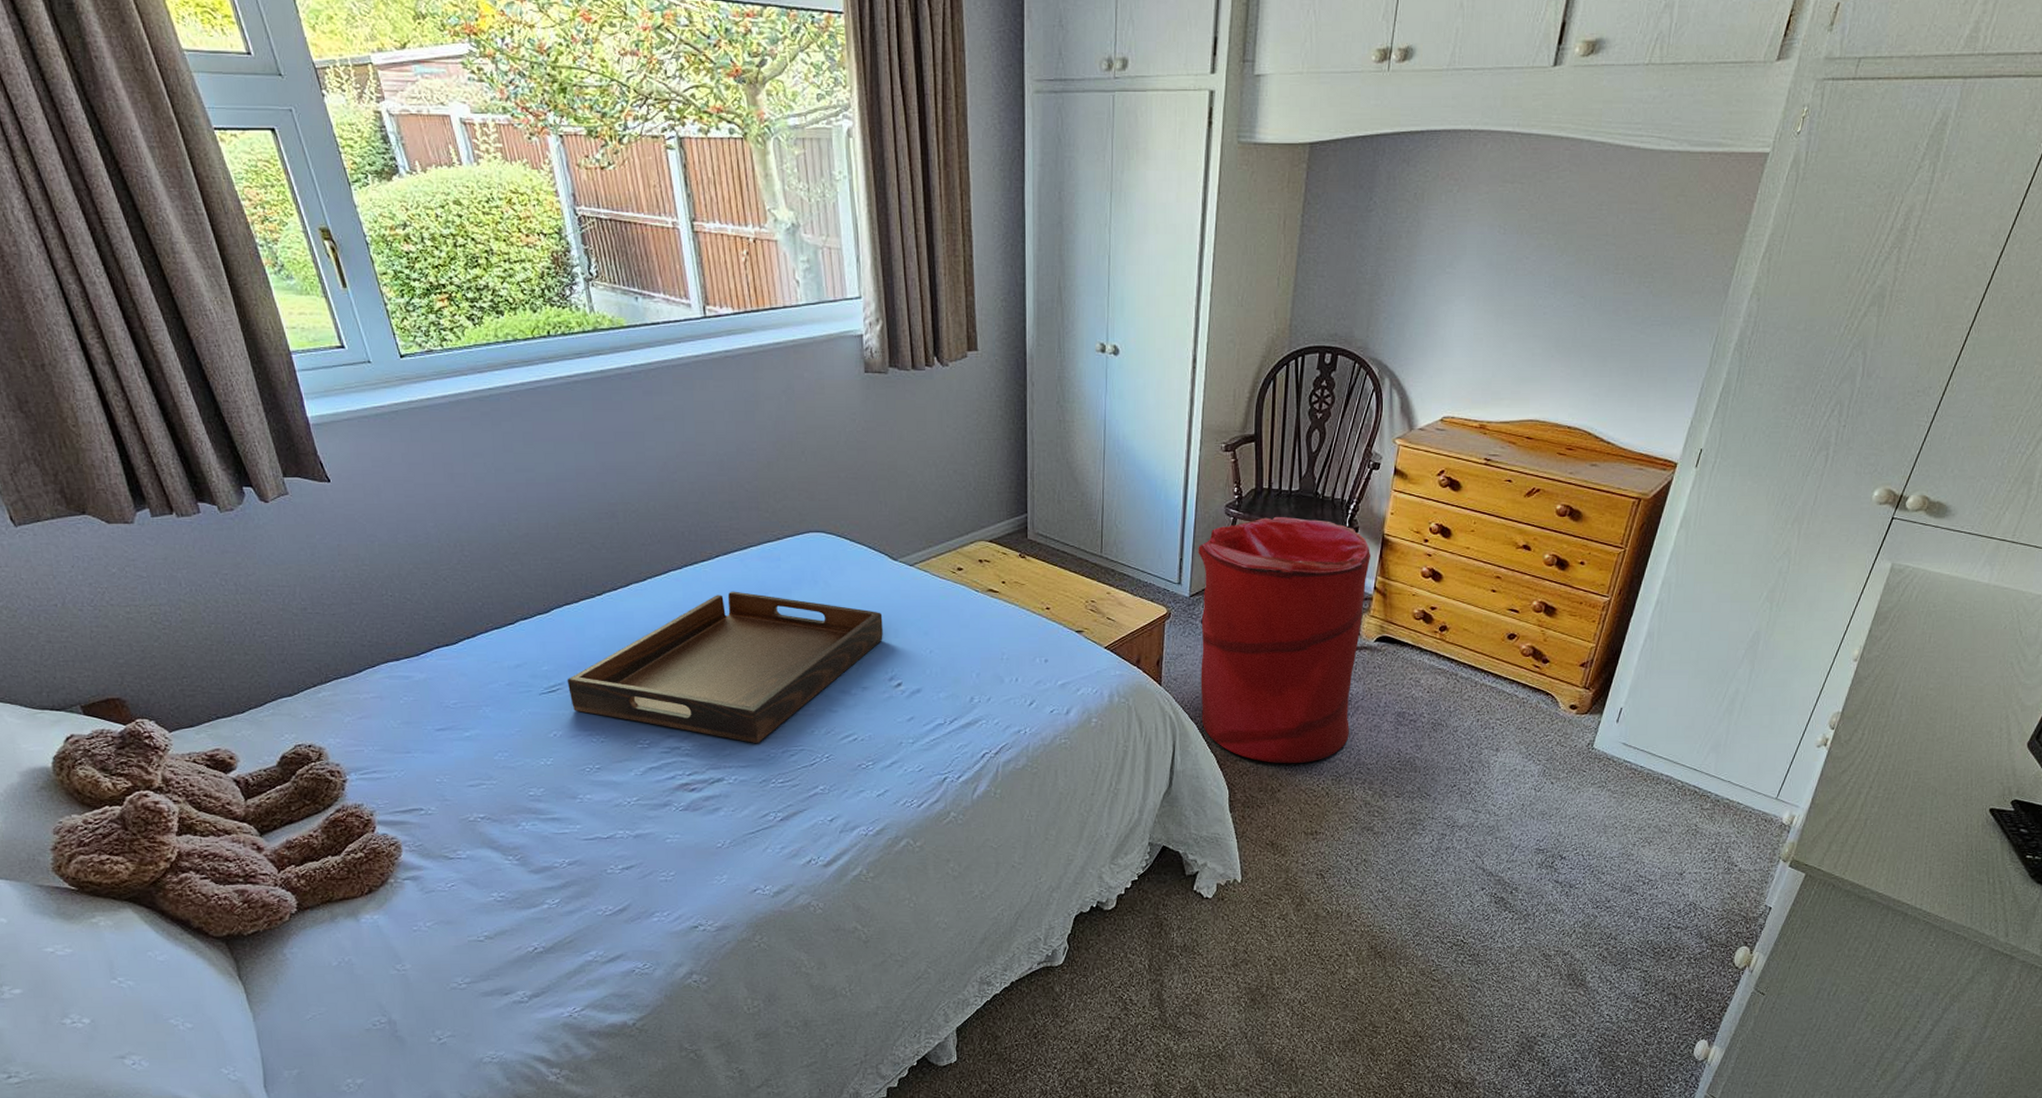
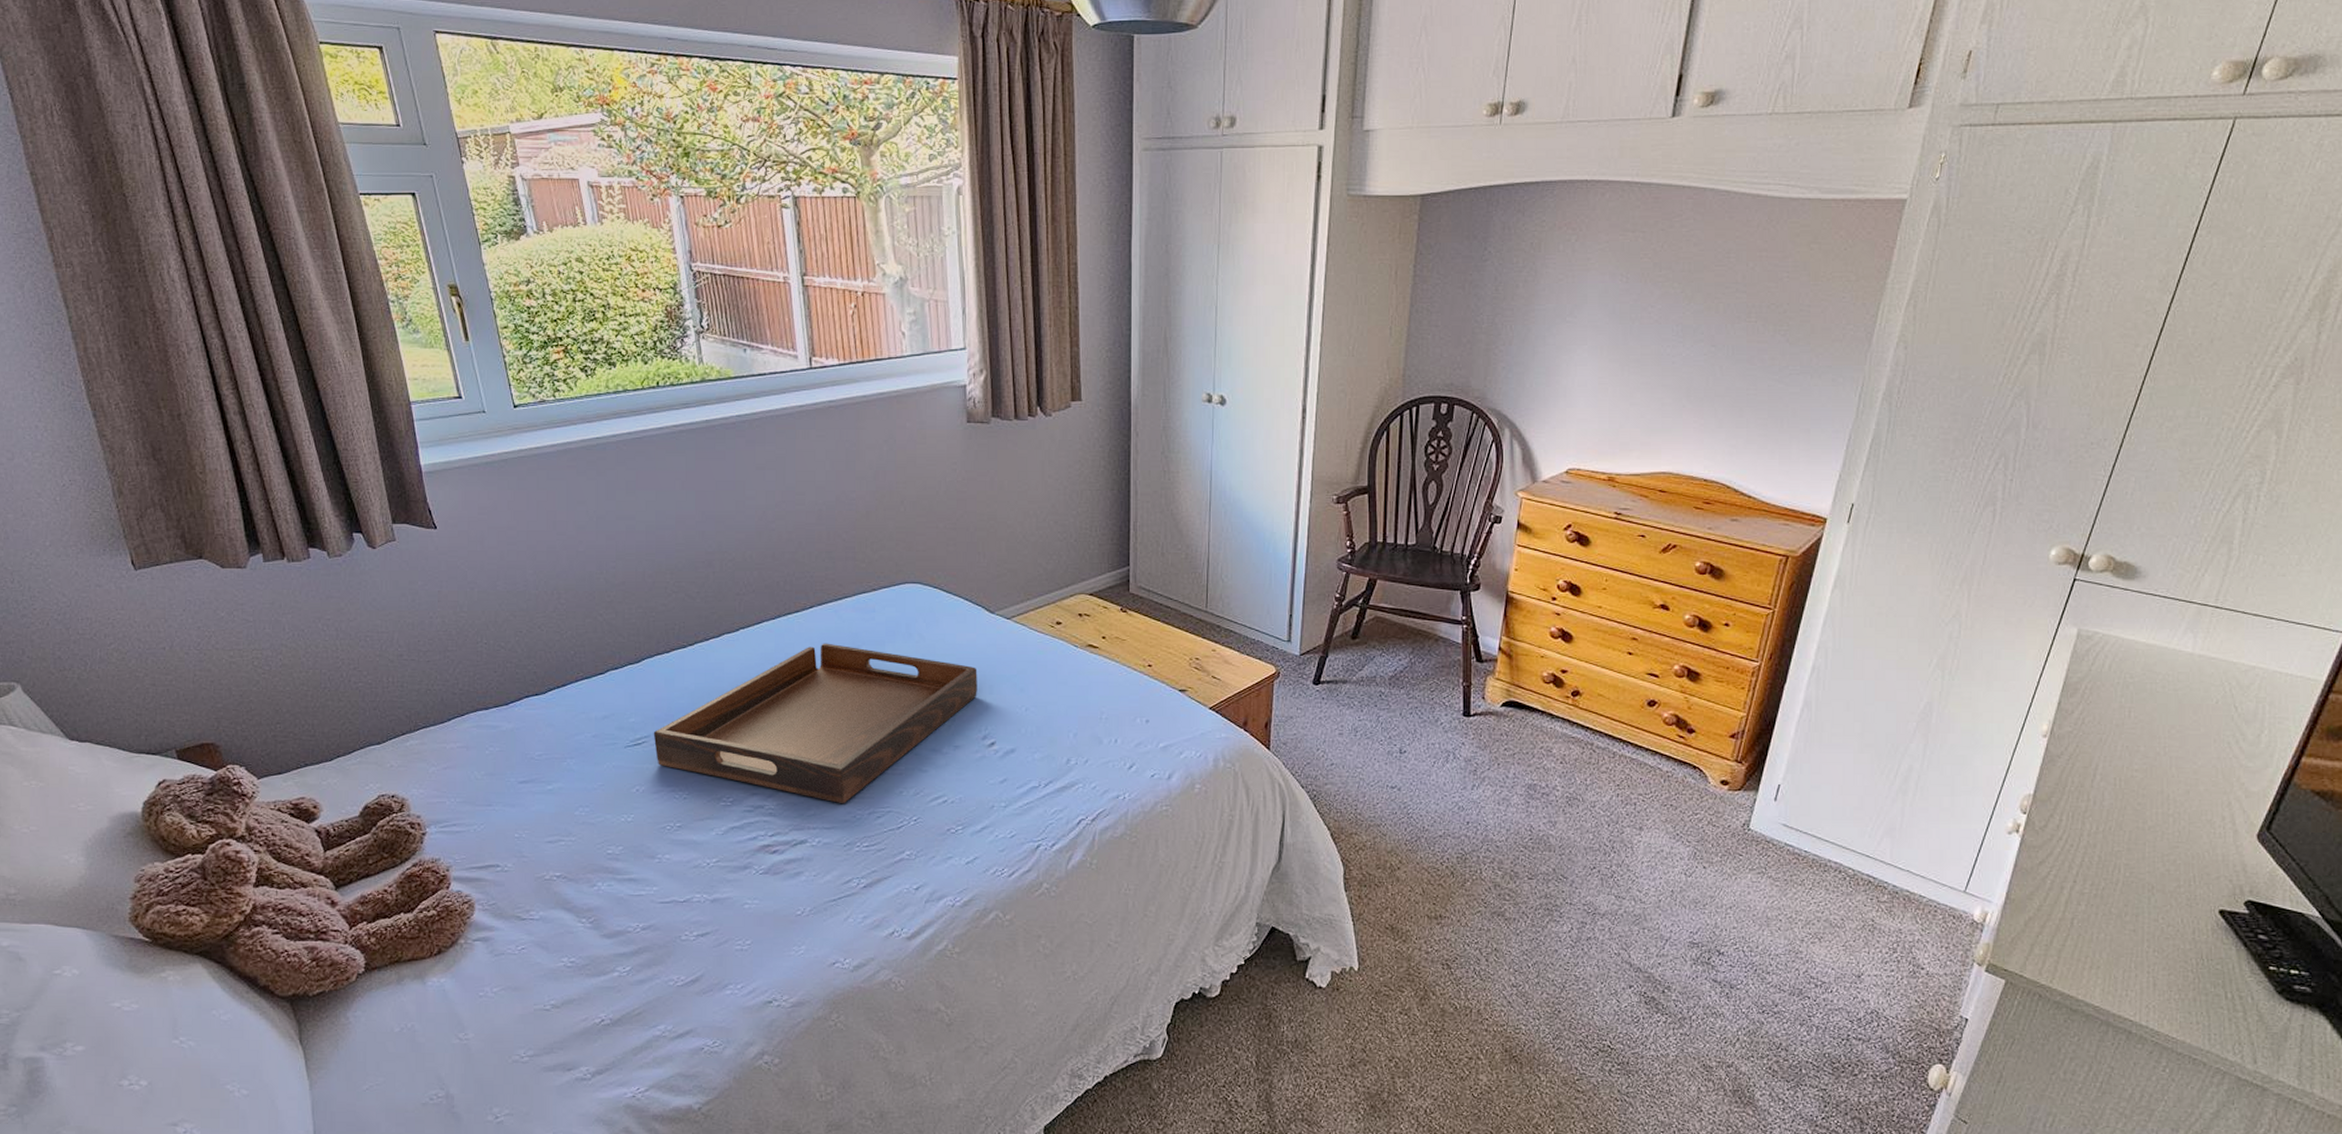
laundry hamper: present [1198,516,1370,763] -> none [1309,571,1494,838]

